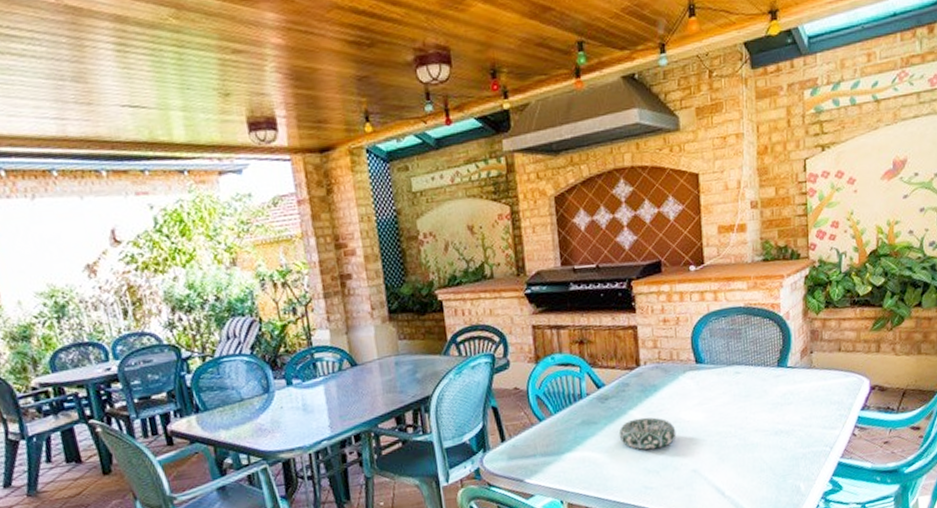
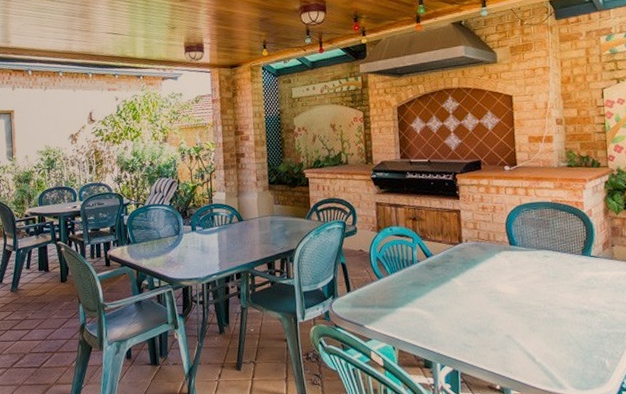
decorative bowl: present [618,417,677,450] -> none [443,285,493,313]

